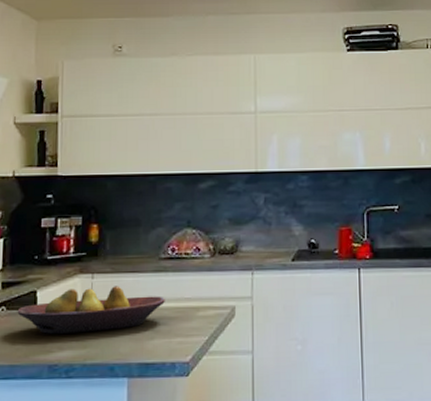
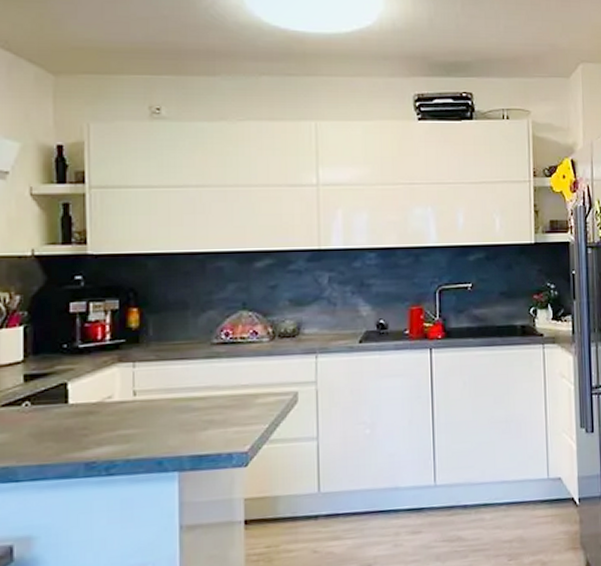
fruit bowl: present [17,286,165,334] -> none [44,374,219,430]

